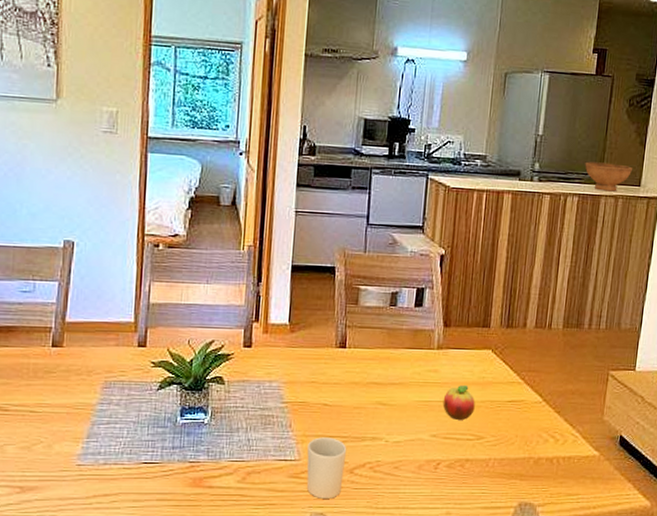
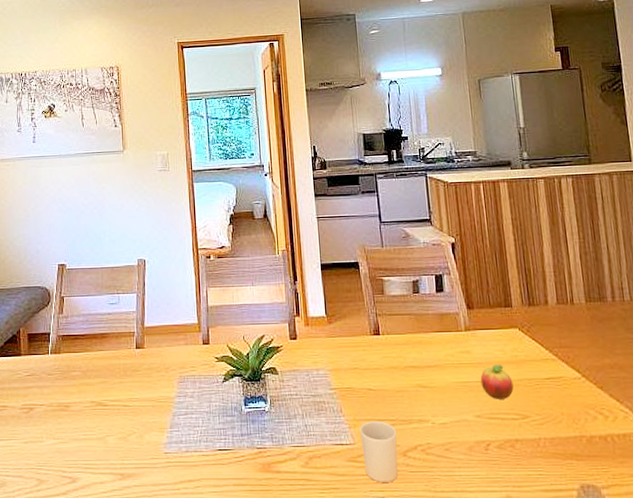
bowl: present [585,161,633,192] -> none [571,143,621,170]

